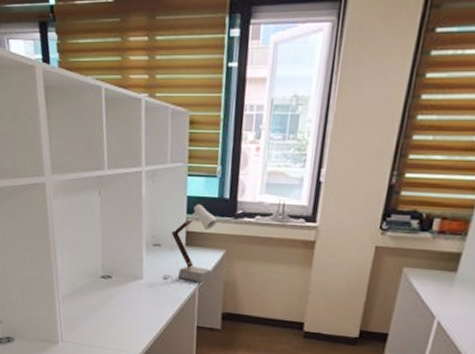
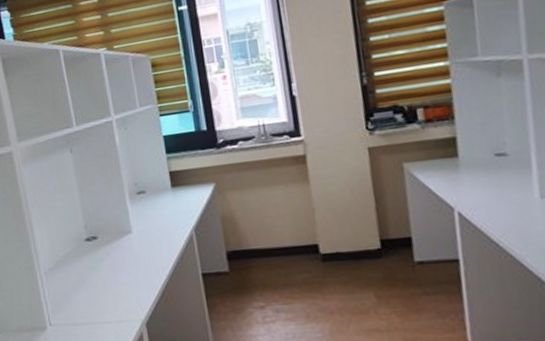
desk lamp: present [162,200,219,283] -> none [153,139,207,228]

